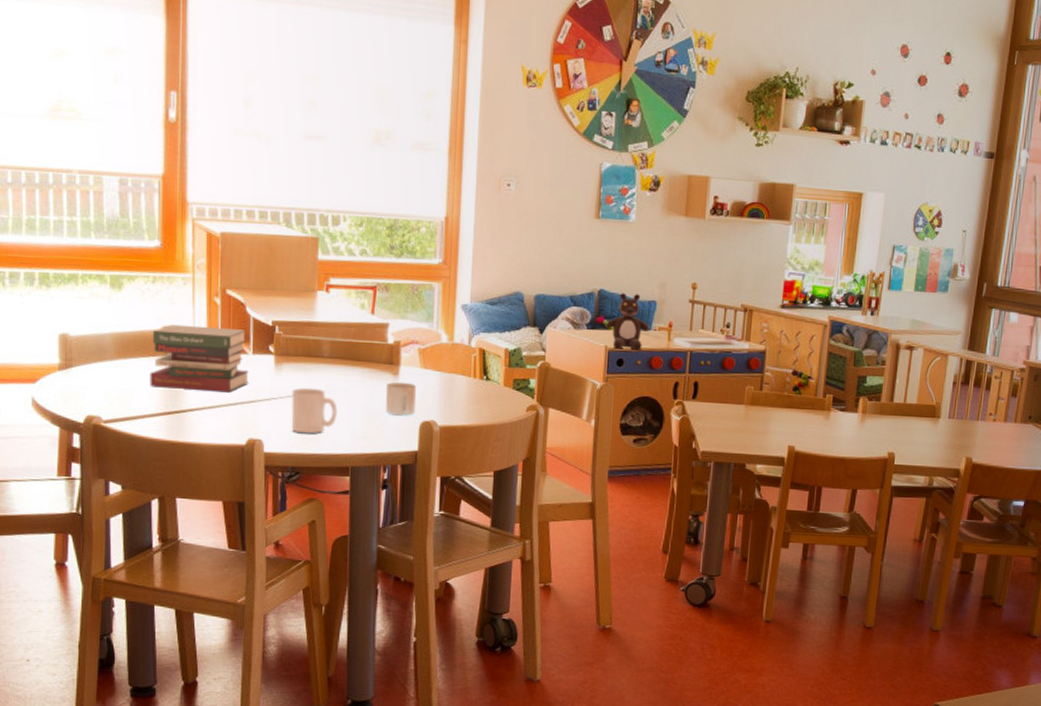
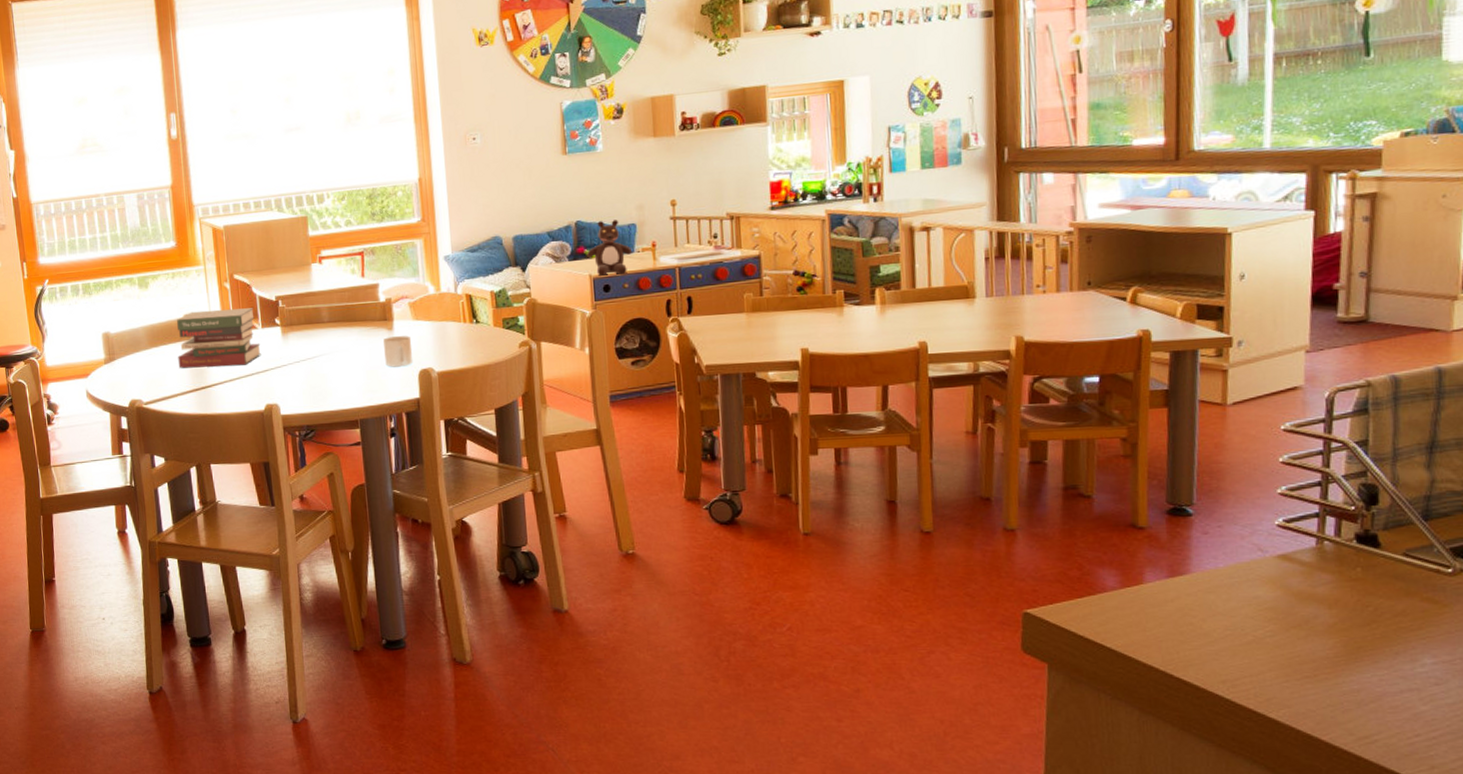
cup: present [291,388,338,434] -> none [299,352,342,394]

